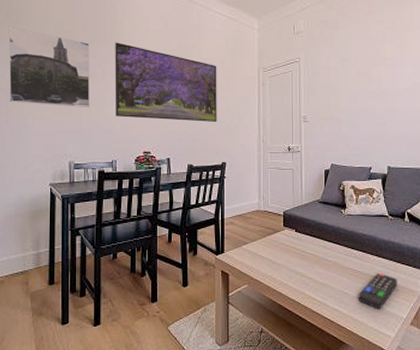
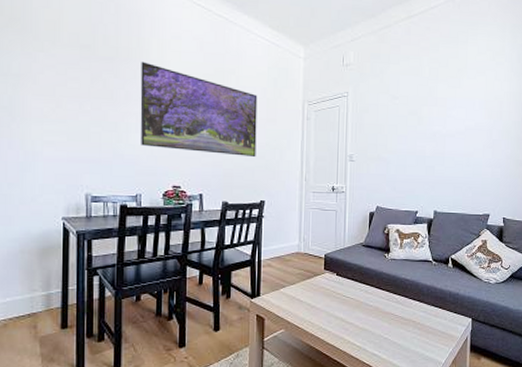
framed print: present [8,26,90,107] -> none [11,34,111,134]
remote control: present [358,273,397,309] -> none [398,318,438,354]

